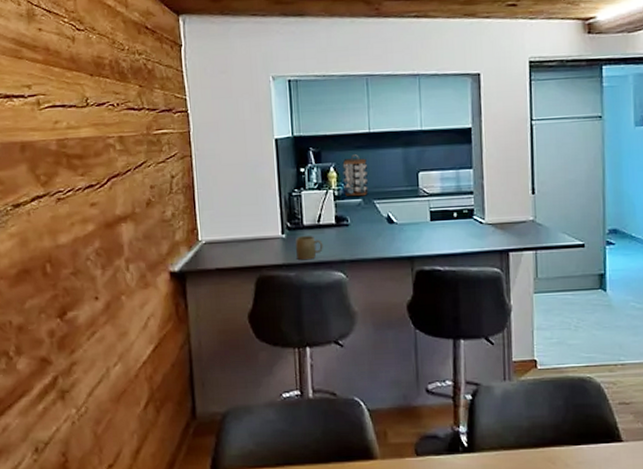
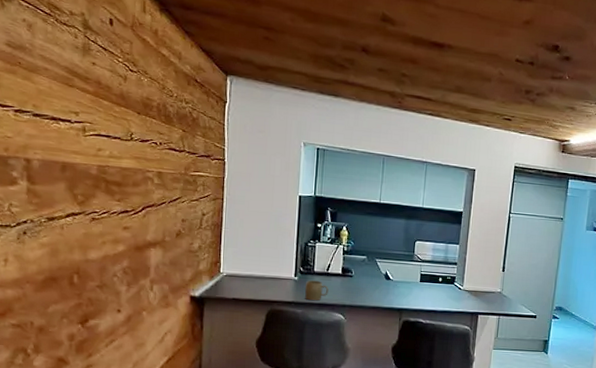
spice rack: present [342,154,368,197] -> none [352,219,374,255]

